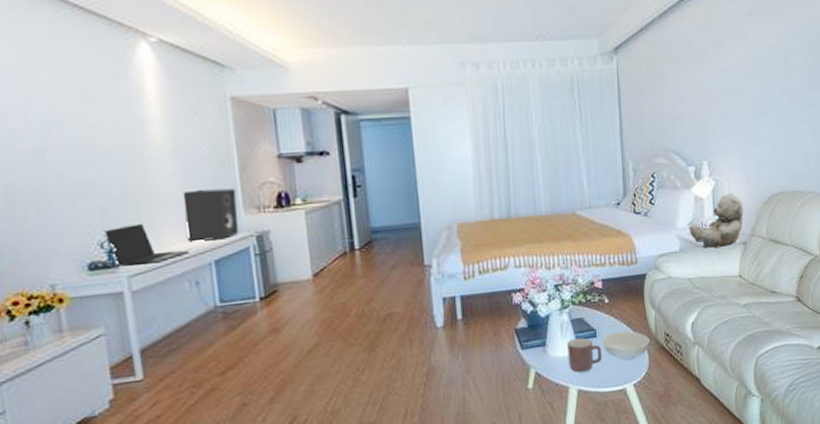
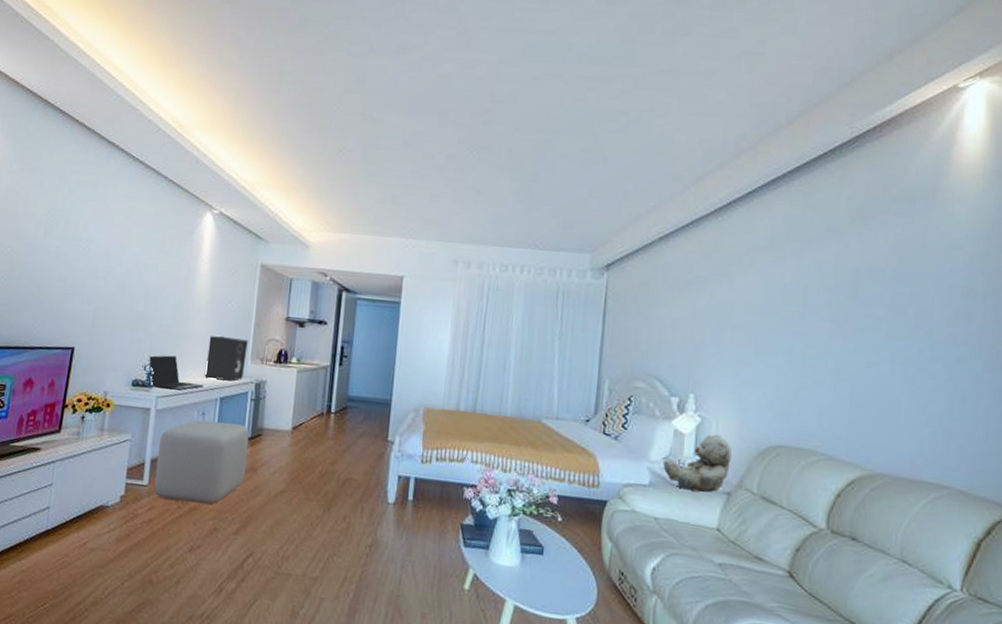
pouf: none [145,285,268,390] -> present [154,419,249,505]
mug: present [567,338,602,374] -> none [509,550,546,591]
bowl: present [601,331,649,361] -> none [547,554,601,590]

